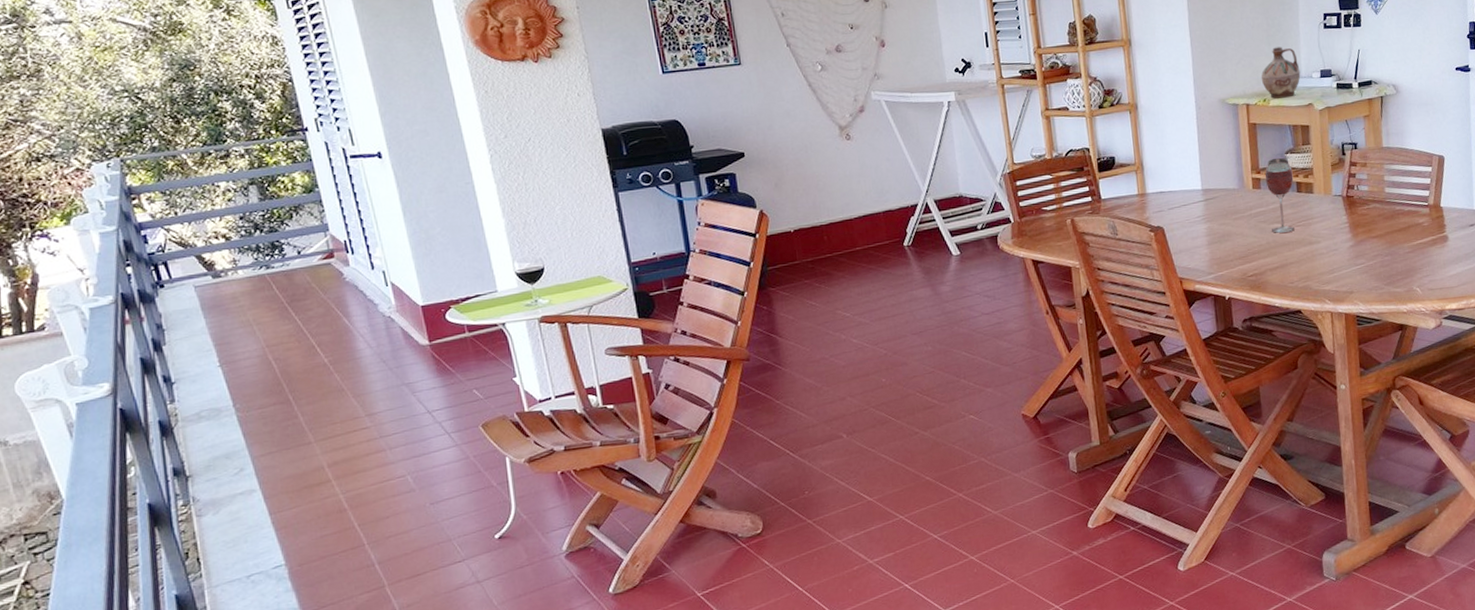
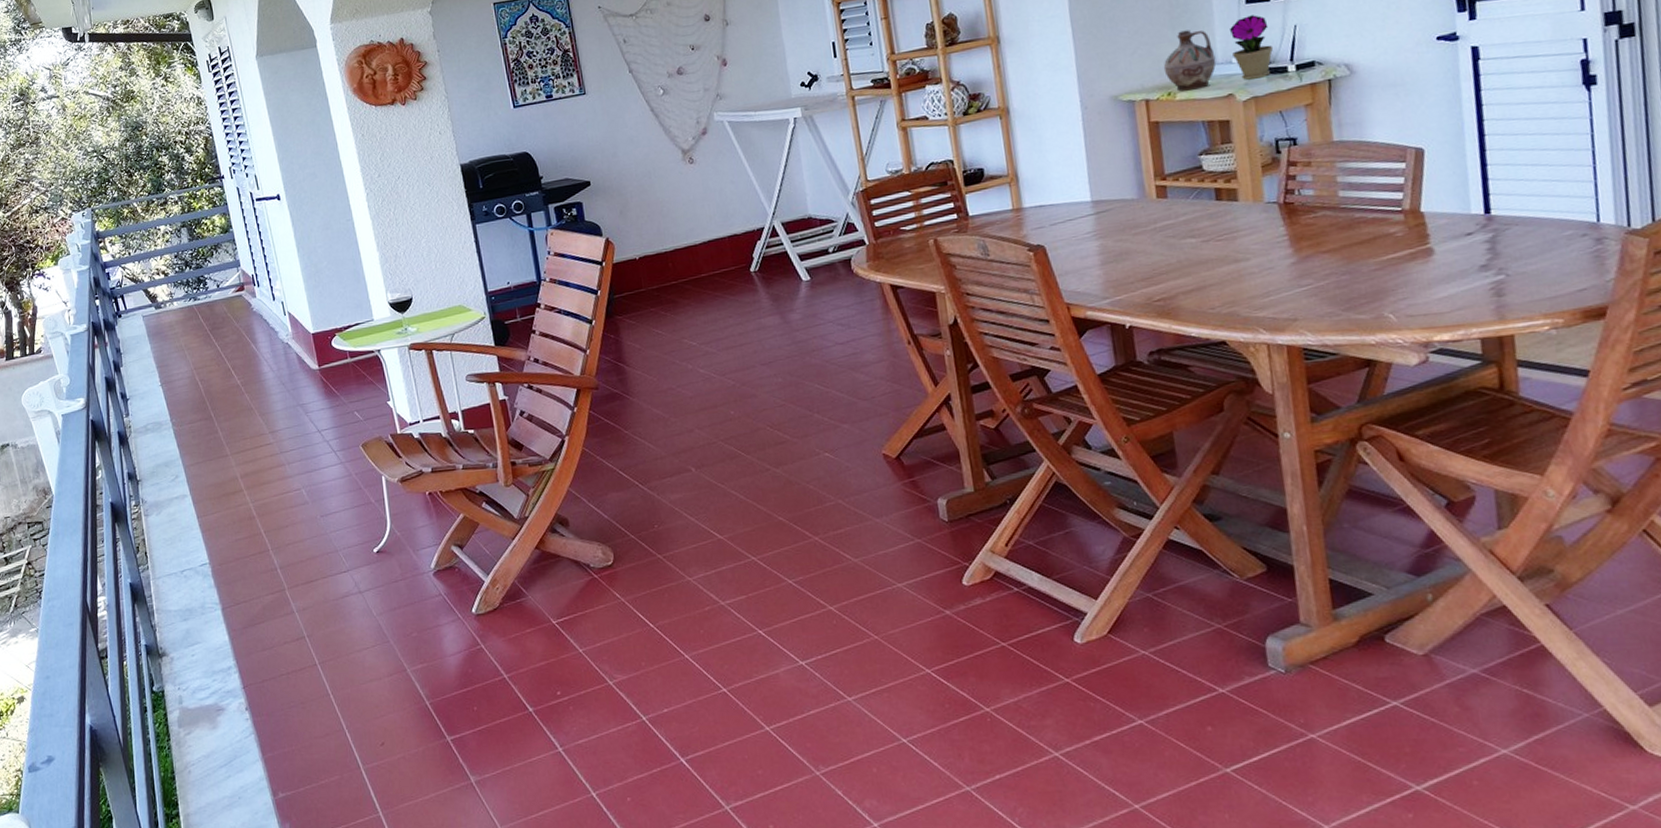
wineglass: present [1264,158,1295,233] -> none [1172,160,1214,250]
flower pot: none [1311,38,1343,93] -> present [1230,15,1274,80]

